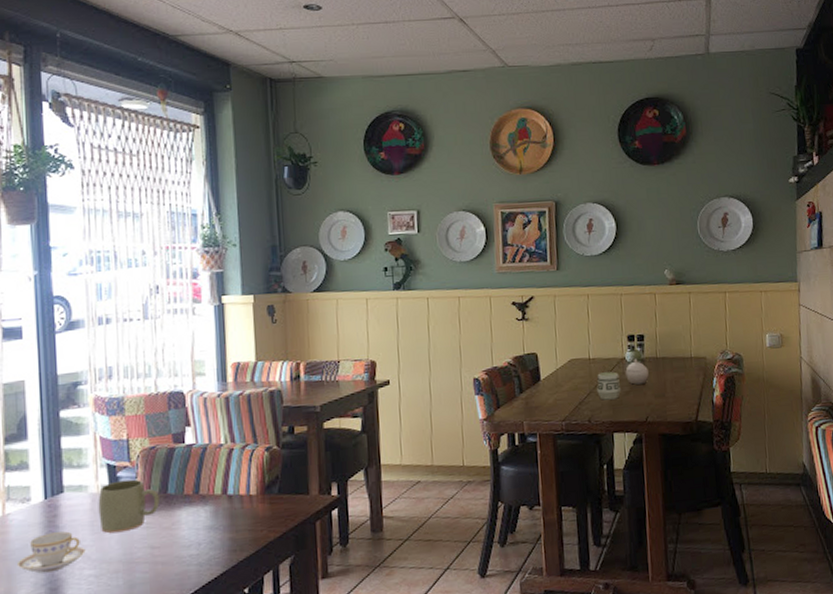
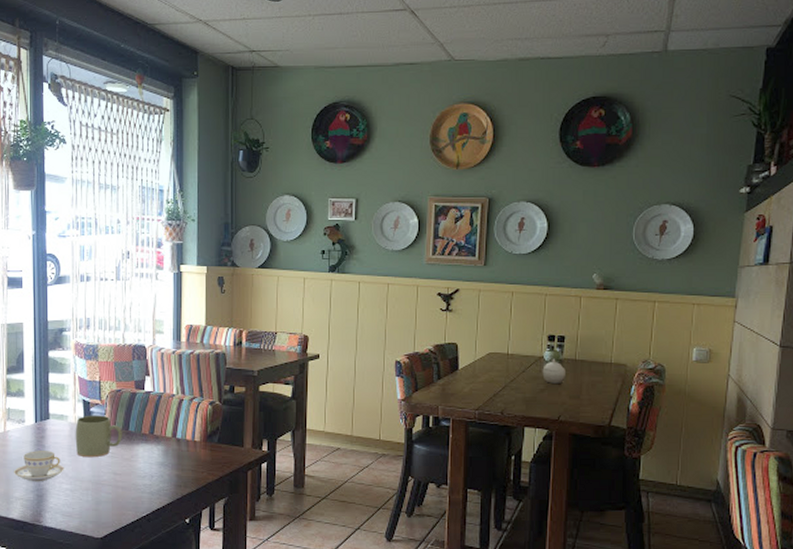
cup: present [596,372,622,400] -> none [511,369,537,395]

